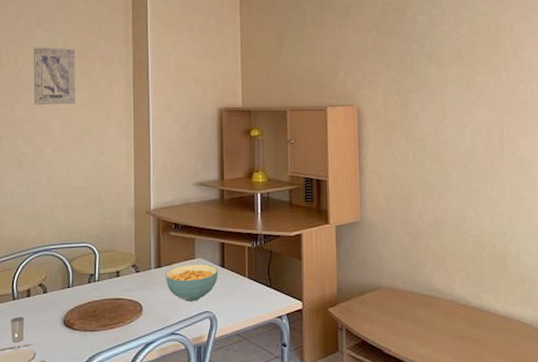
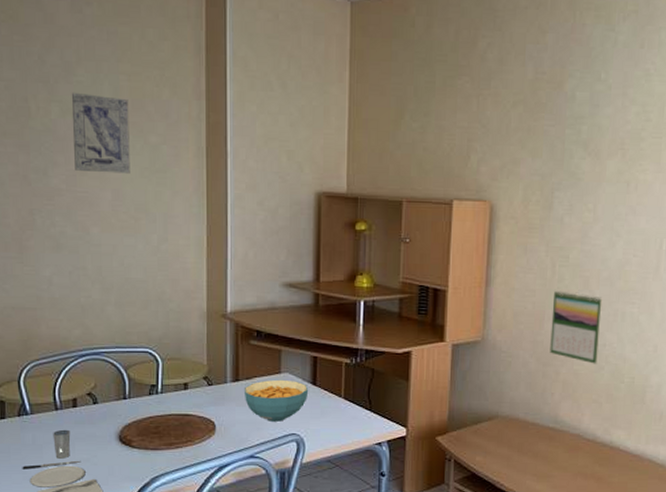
calendar: none [417,174,461,236] -> present [550,290,603,364]

